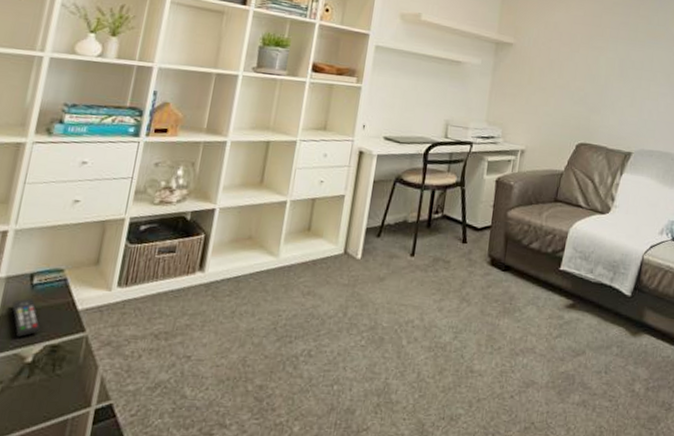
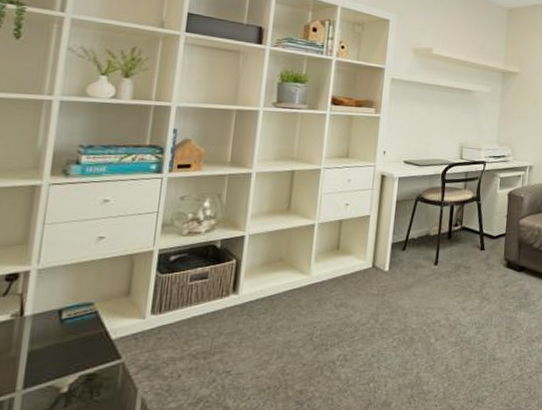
remote control: present [12,298,41,337] -> none [41,332,74,370]

